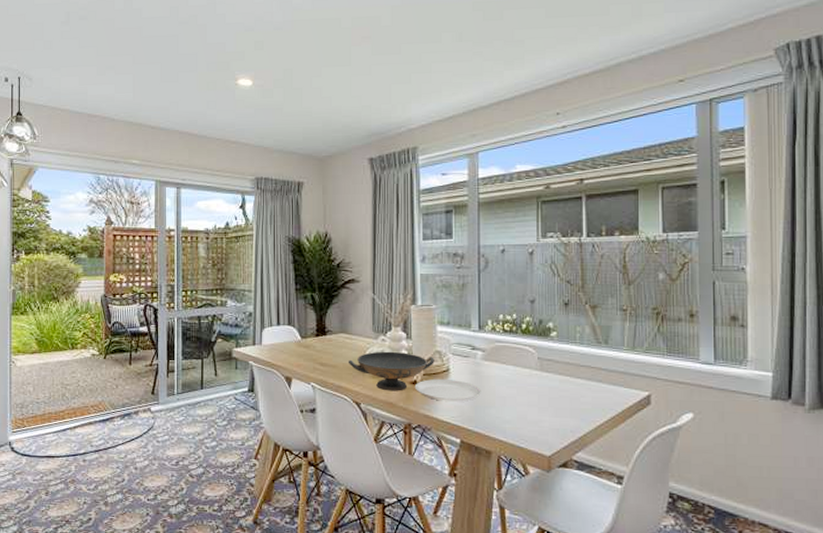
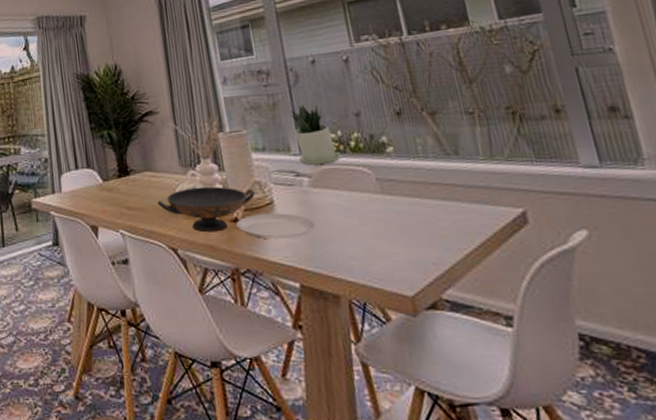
planter: none [477,288,512,341] -> present [290,104,341,165]

